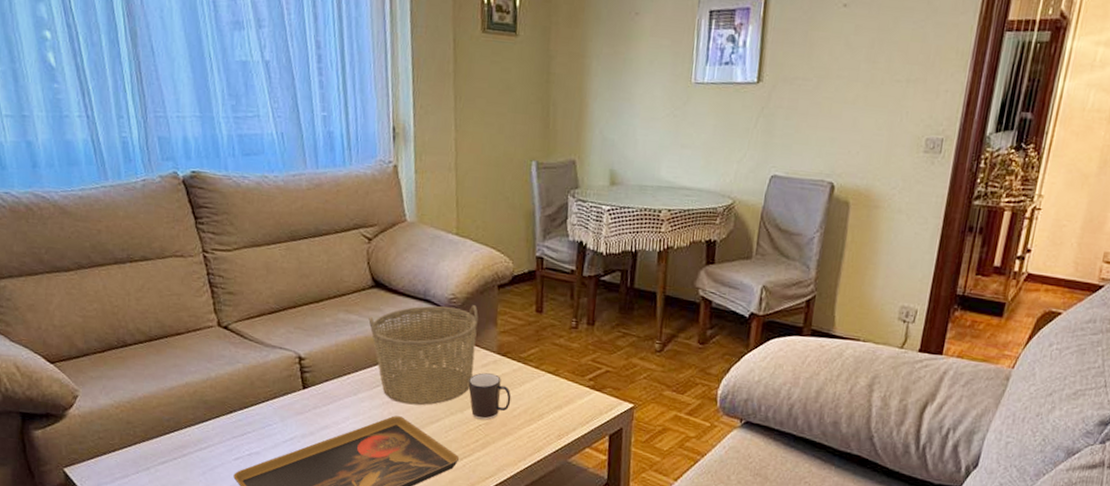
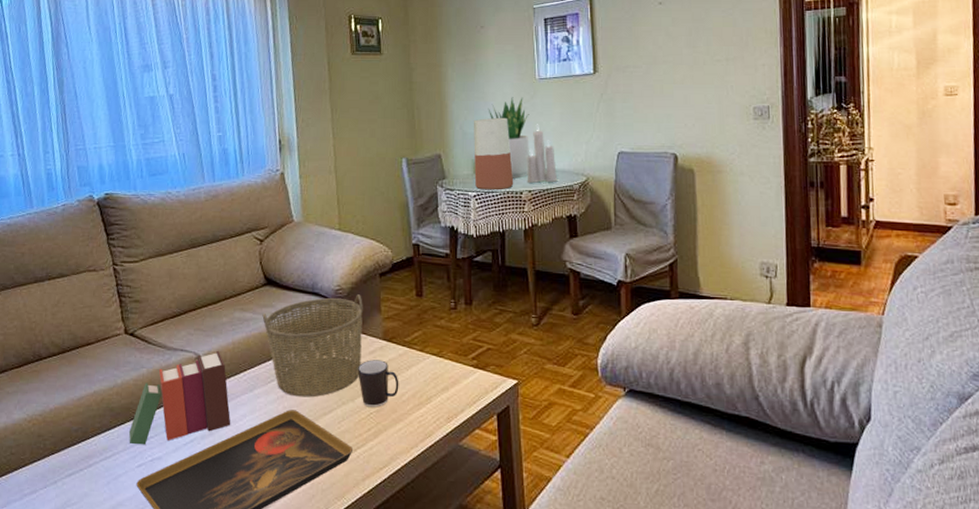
books: none [224,351,333,440] -> present [128,350,231,445]
vase: none [610,123,655,206] -> present [474,117,514,190]
planter: none [633,101,678,195] -> present [488,97,529,179]
candle: none [668,135,703,203] -> present [527,124,558,183]

